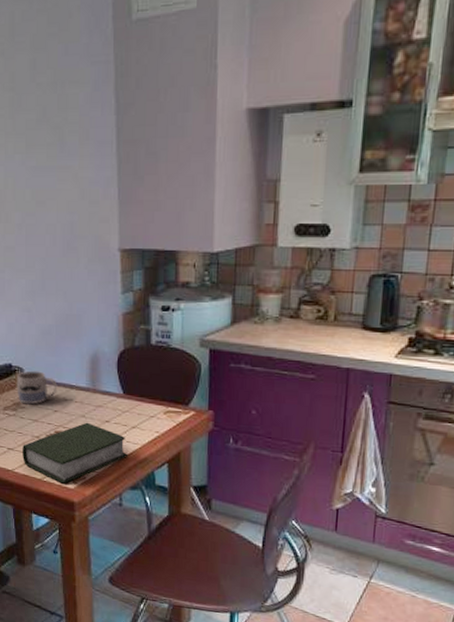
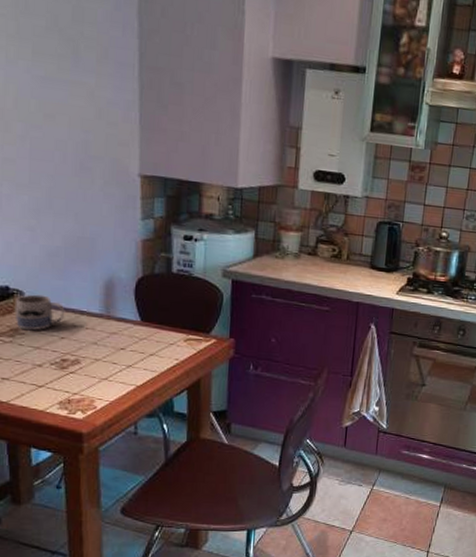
book: present [23,422,127,484] -> none [20,349,144,415]

